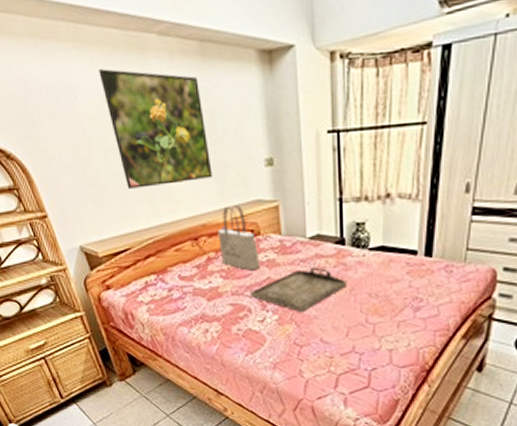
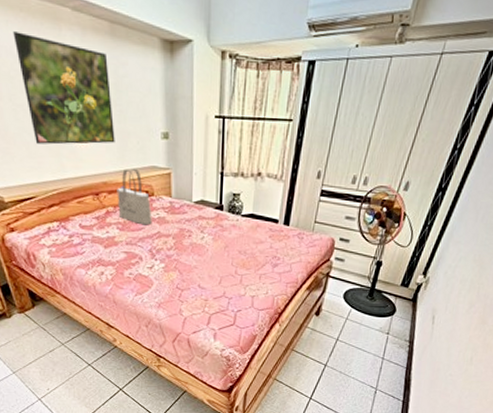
serving tray: present [251,267,348,313] -> none [142,226,223,263]

